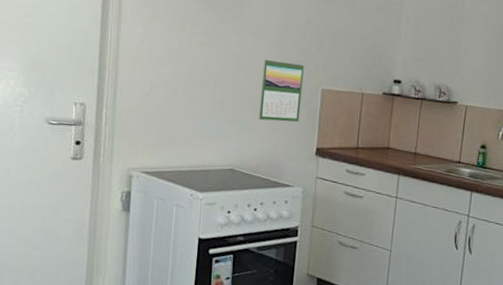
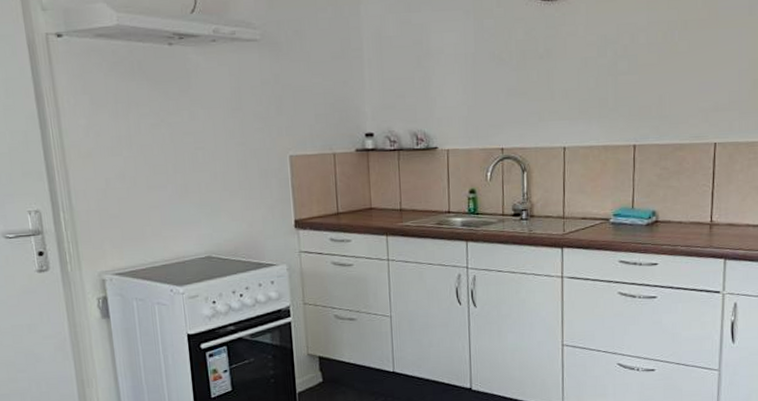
calendar: present [258,58,304,122] -> none [221,130,271,199]

